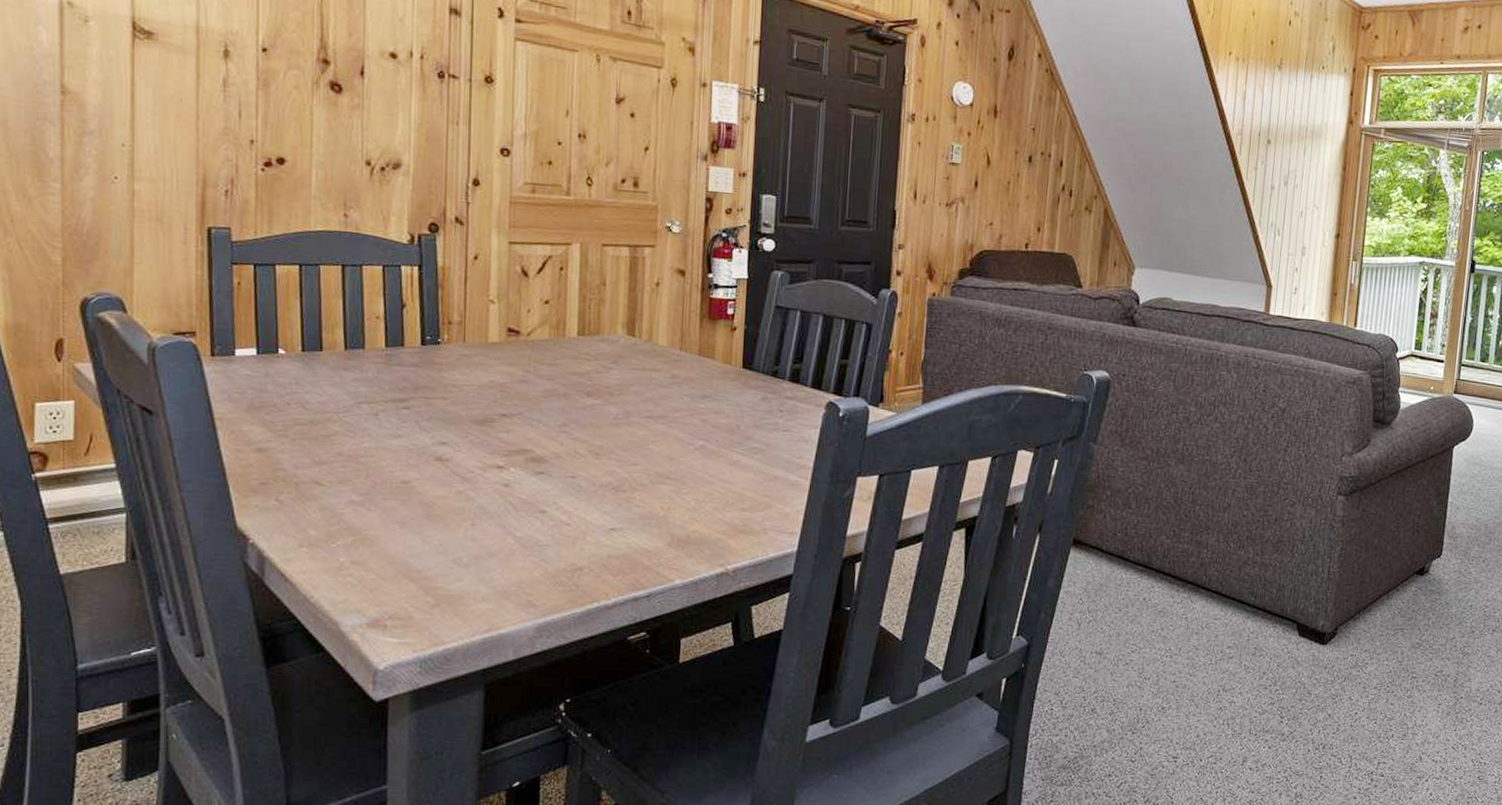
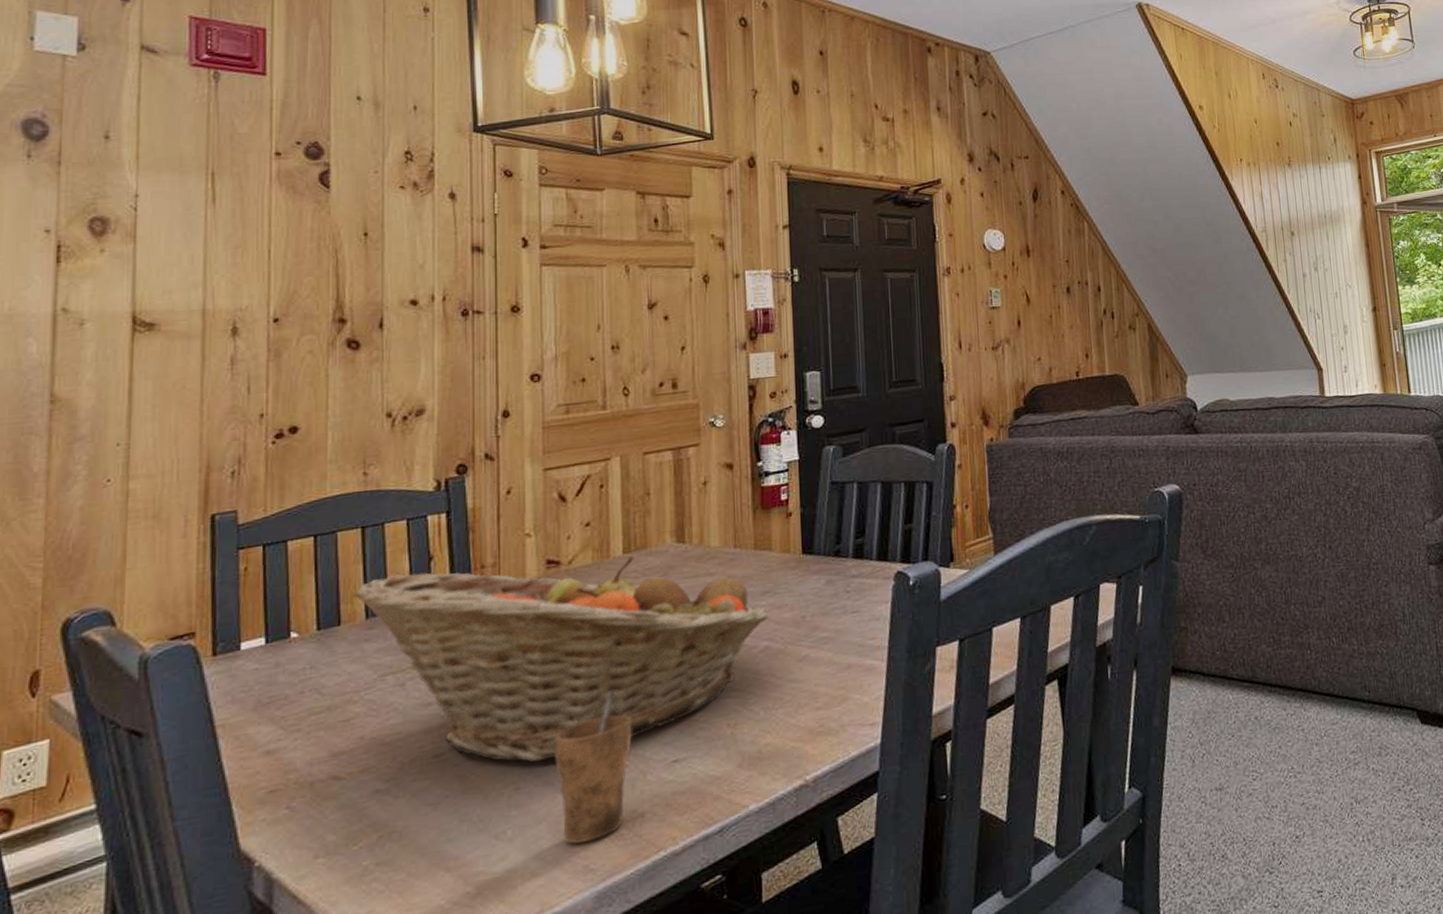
fruit basket: none [334,314,706,506] -> present [353,557,769,762]
cup: none [506,456,577,581] -> present [554,690,632,844]

